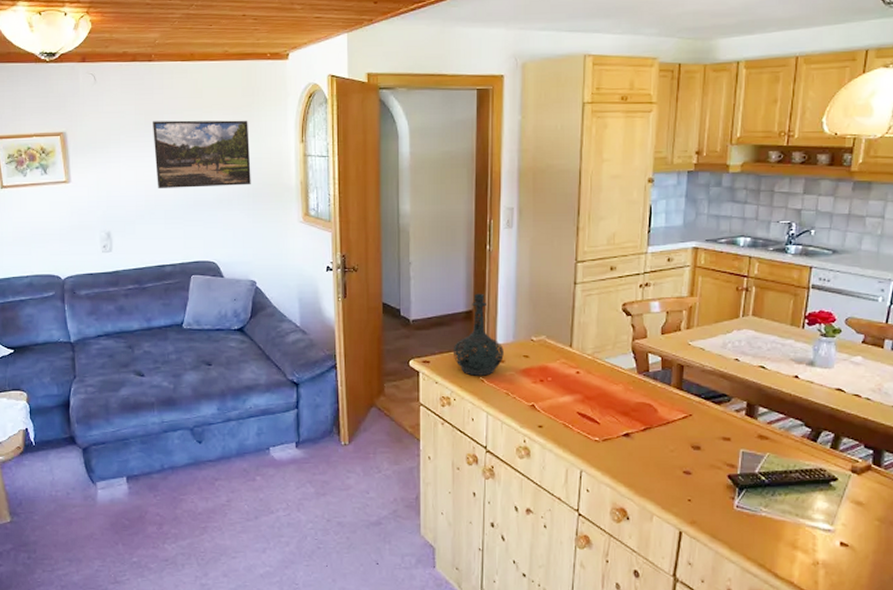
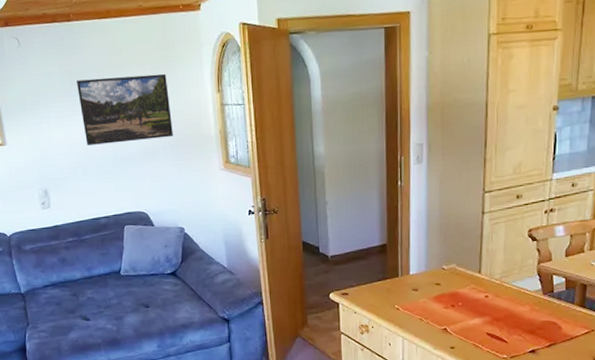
bottle: present [452,293,504,376] -> none [369,227,417,305]

